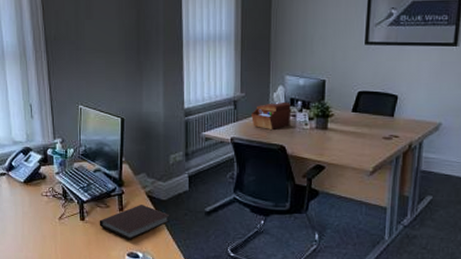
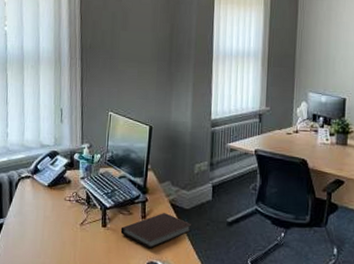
sewing box: present [251,101,291,130] -> none [275,117,313,144]

